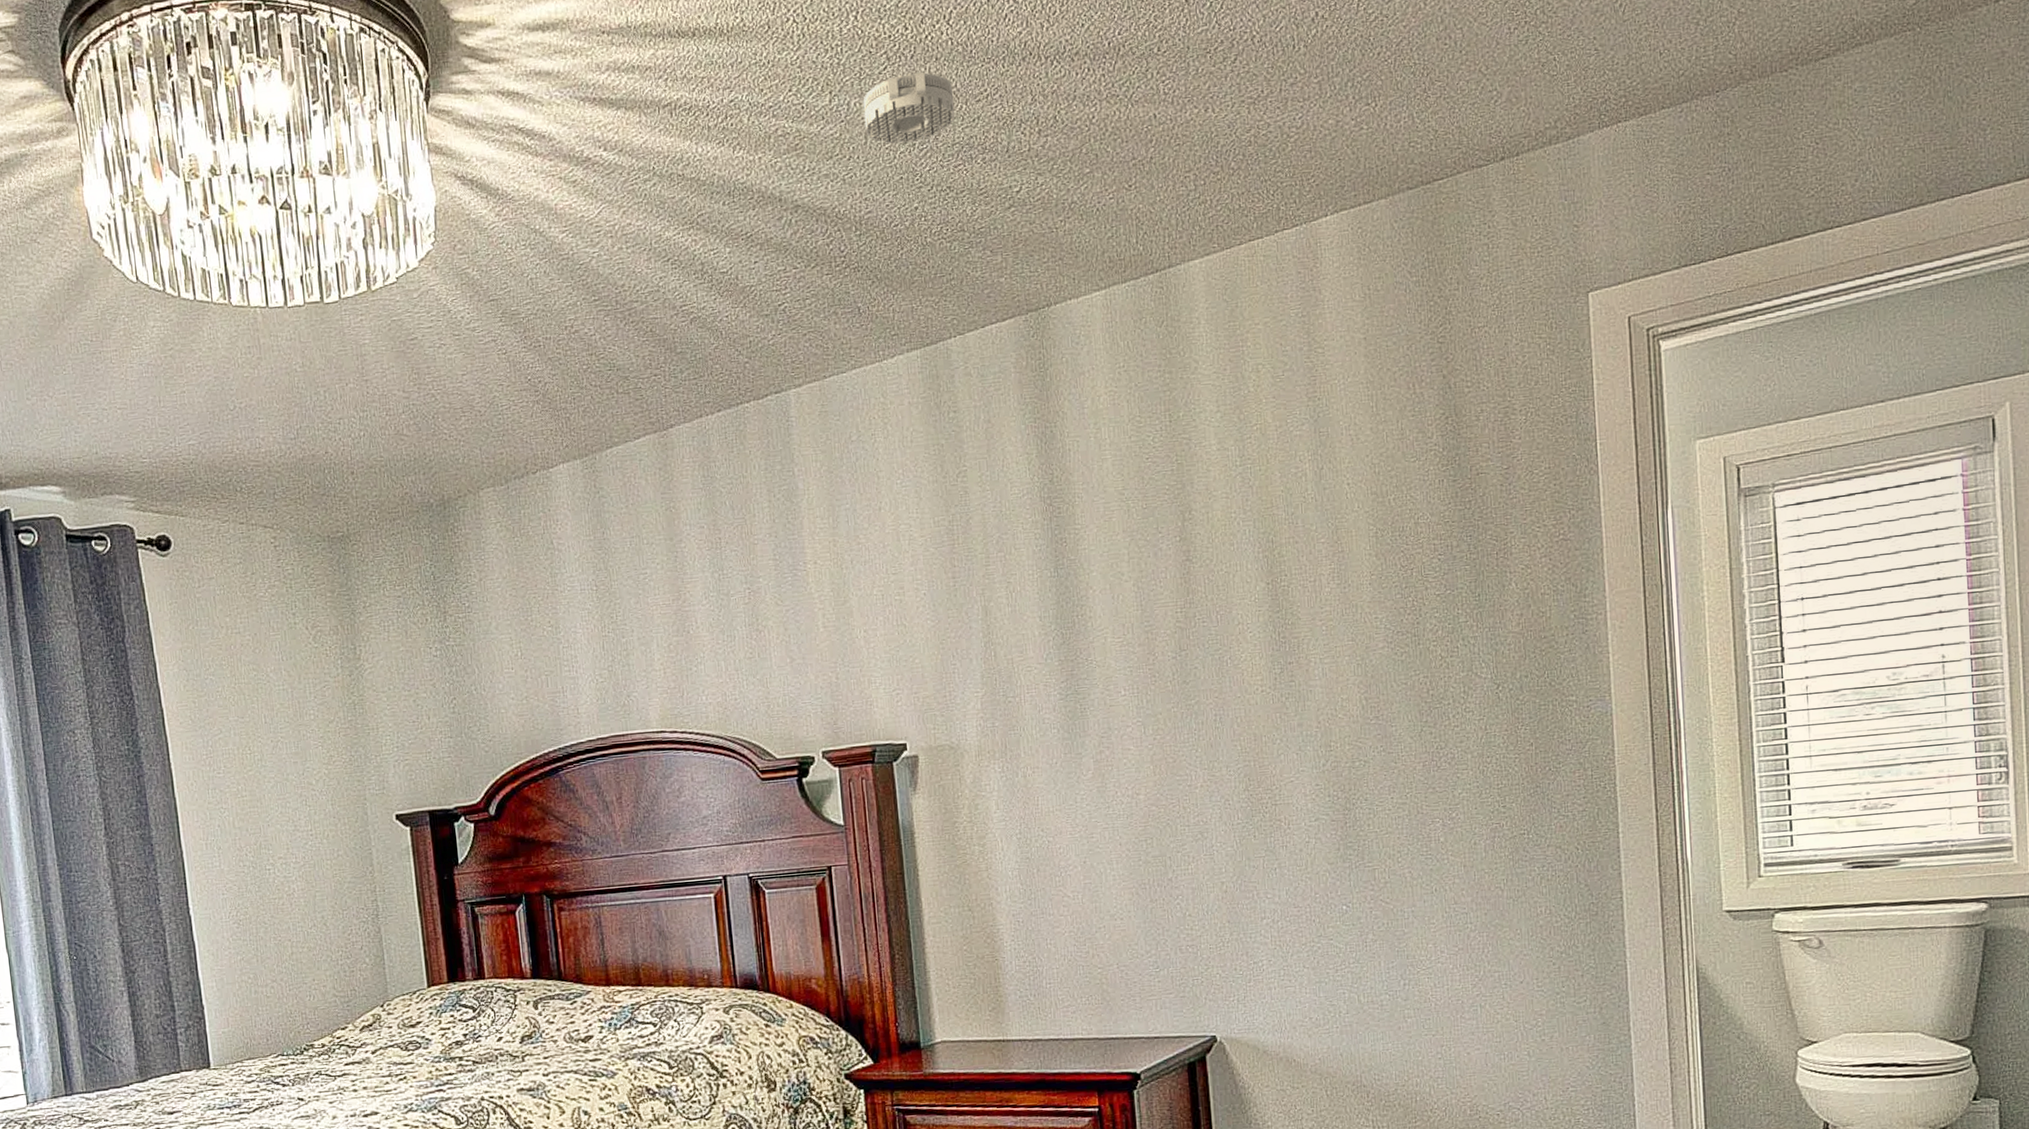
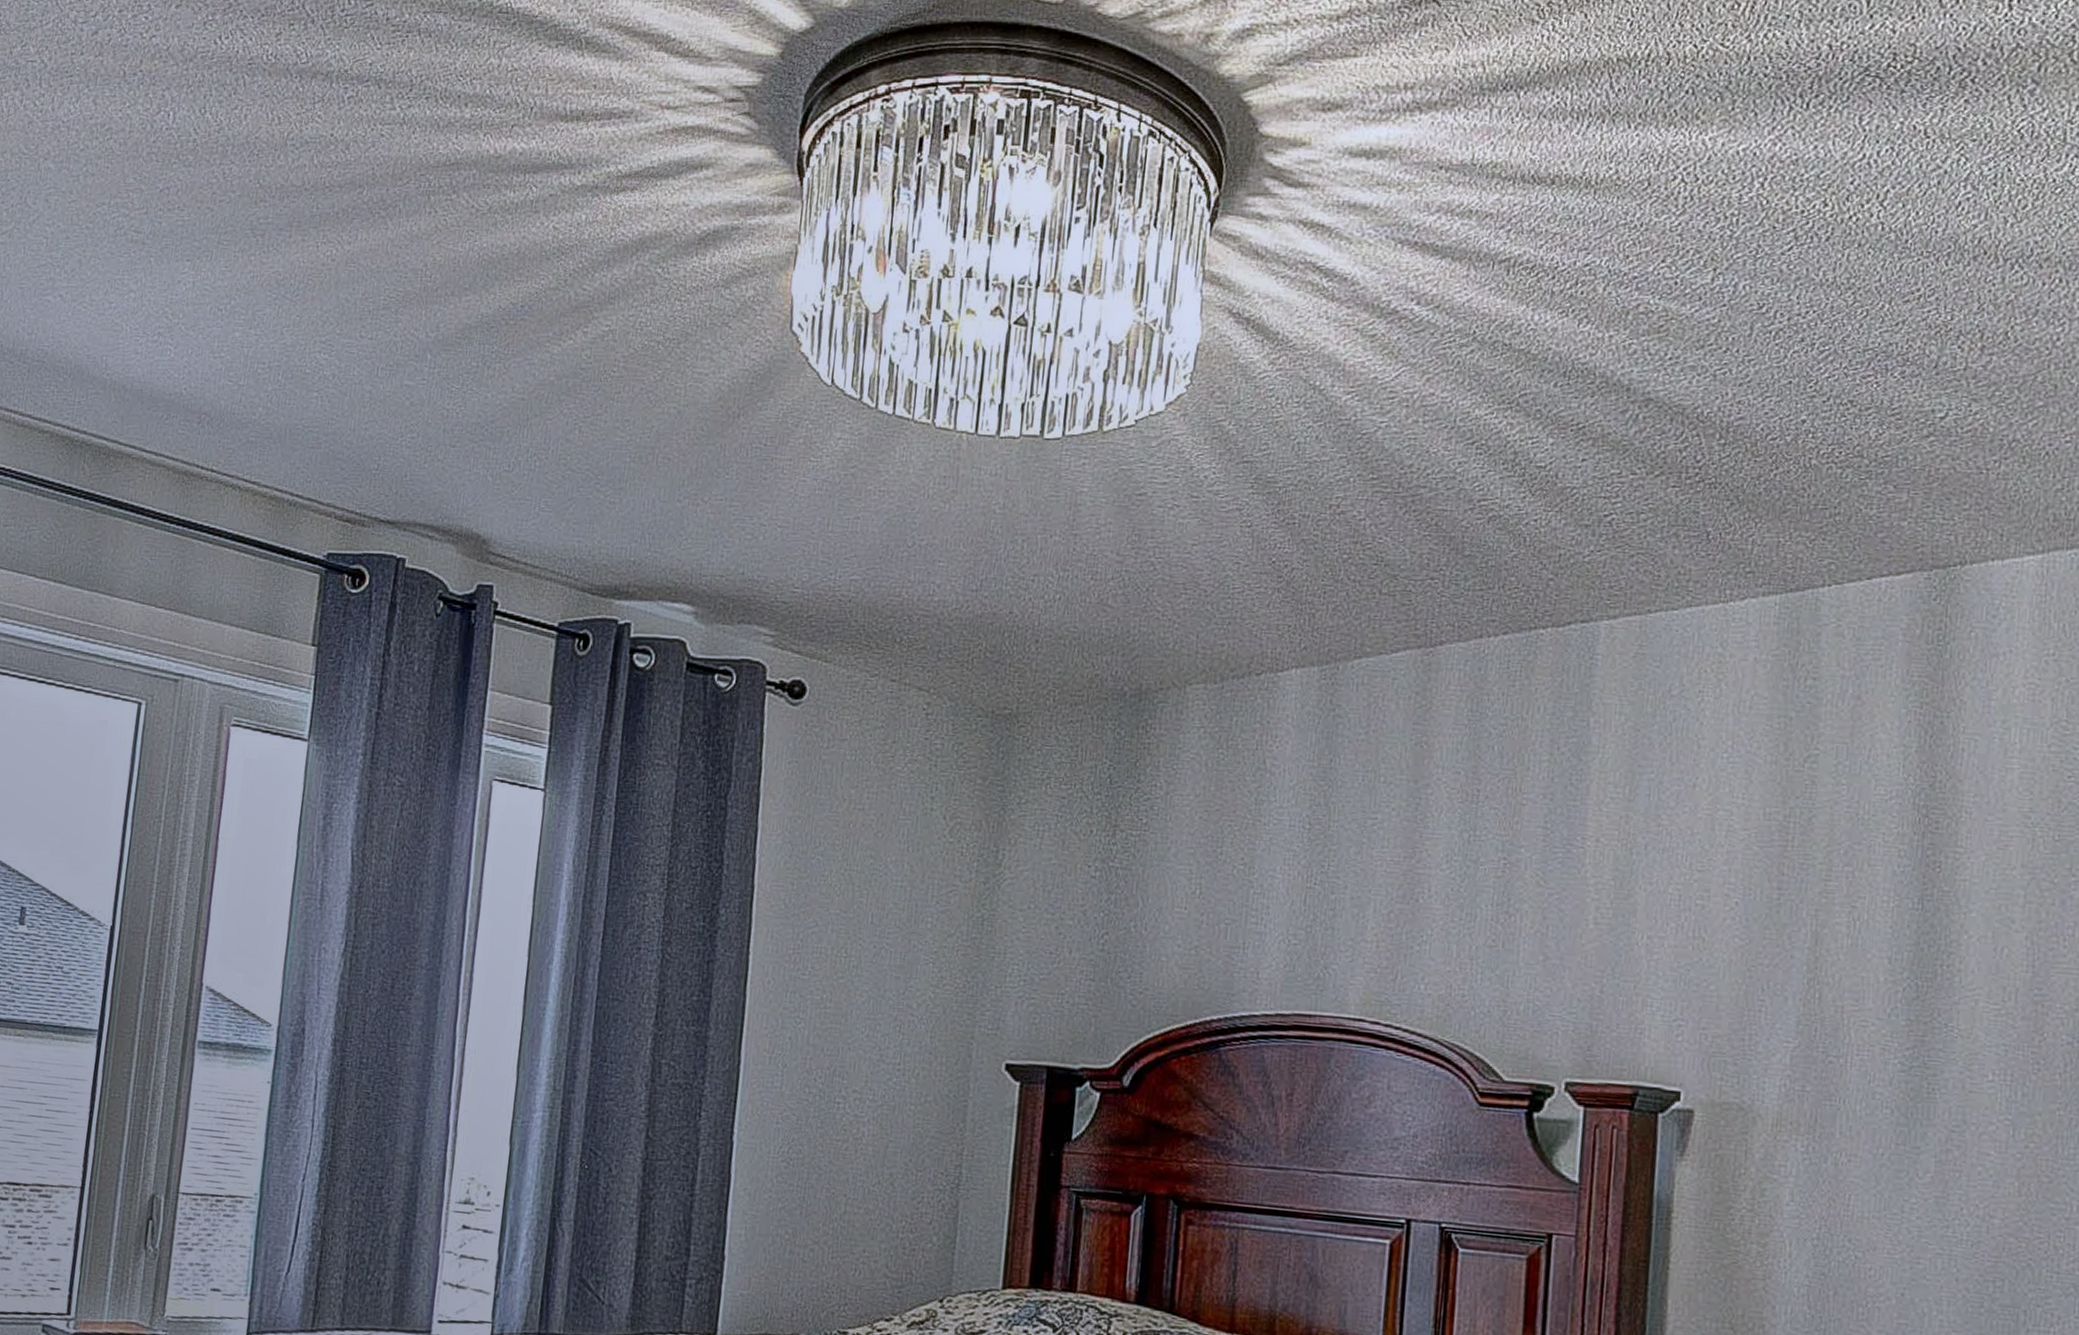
smoke detector: present [863,71,955,144] -> none [1752,258,1875,341]

